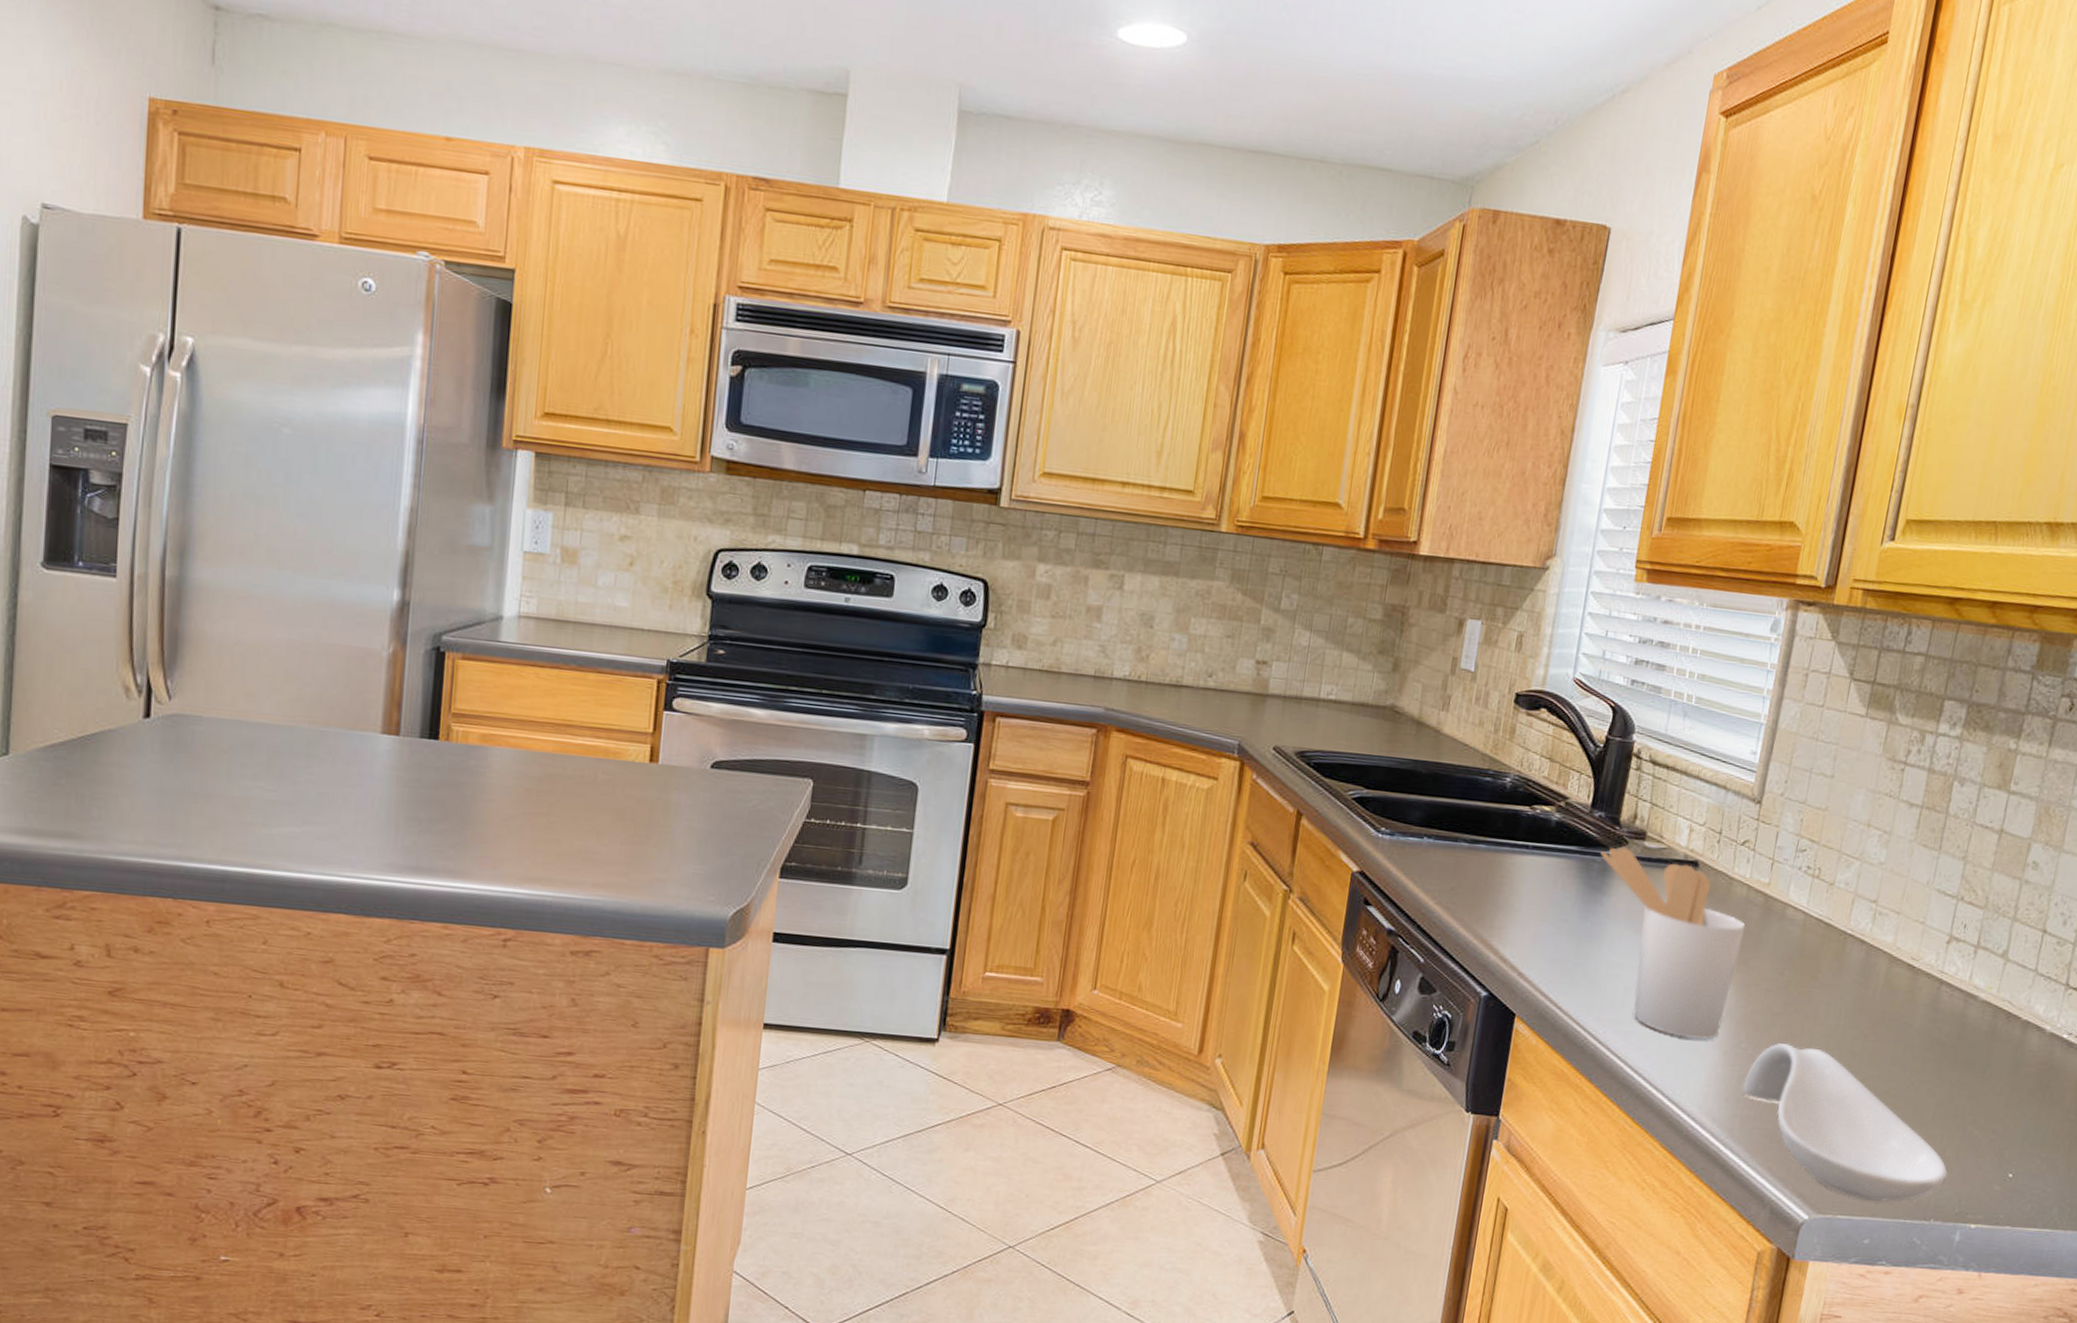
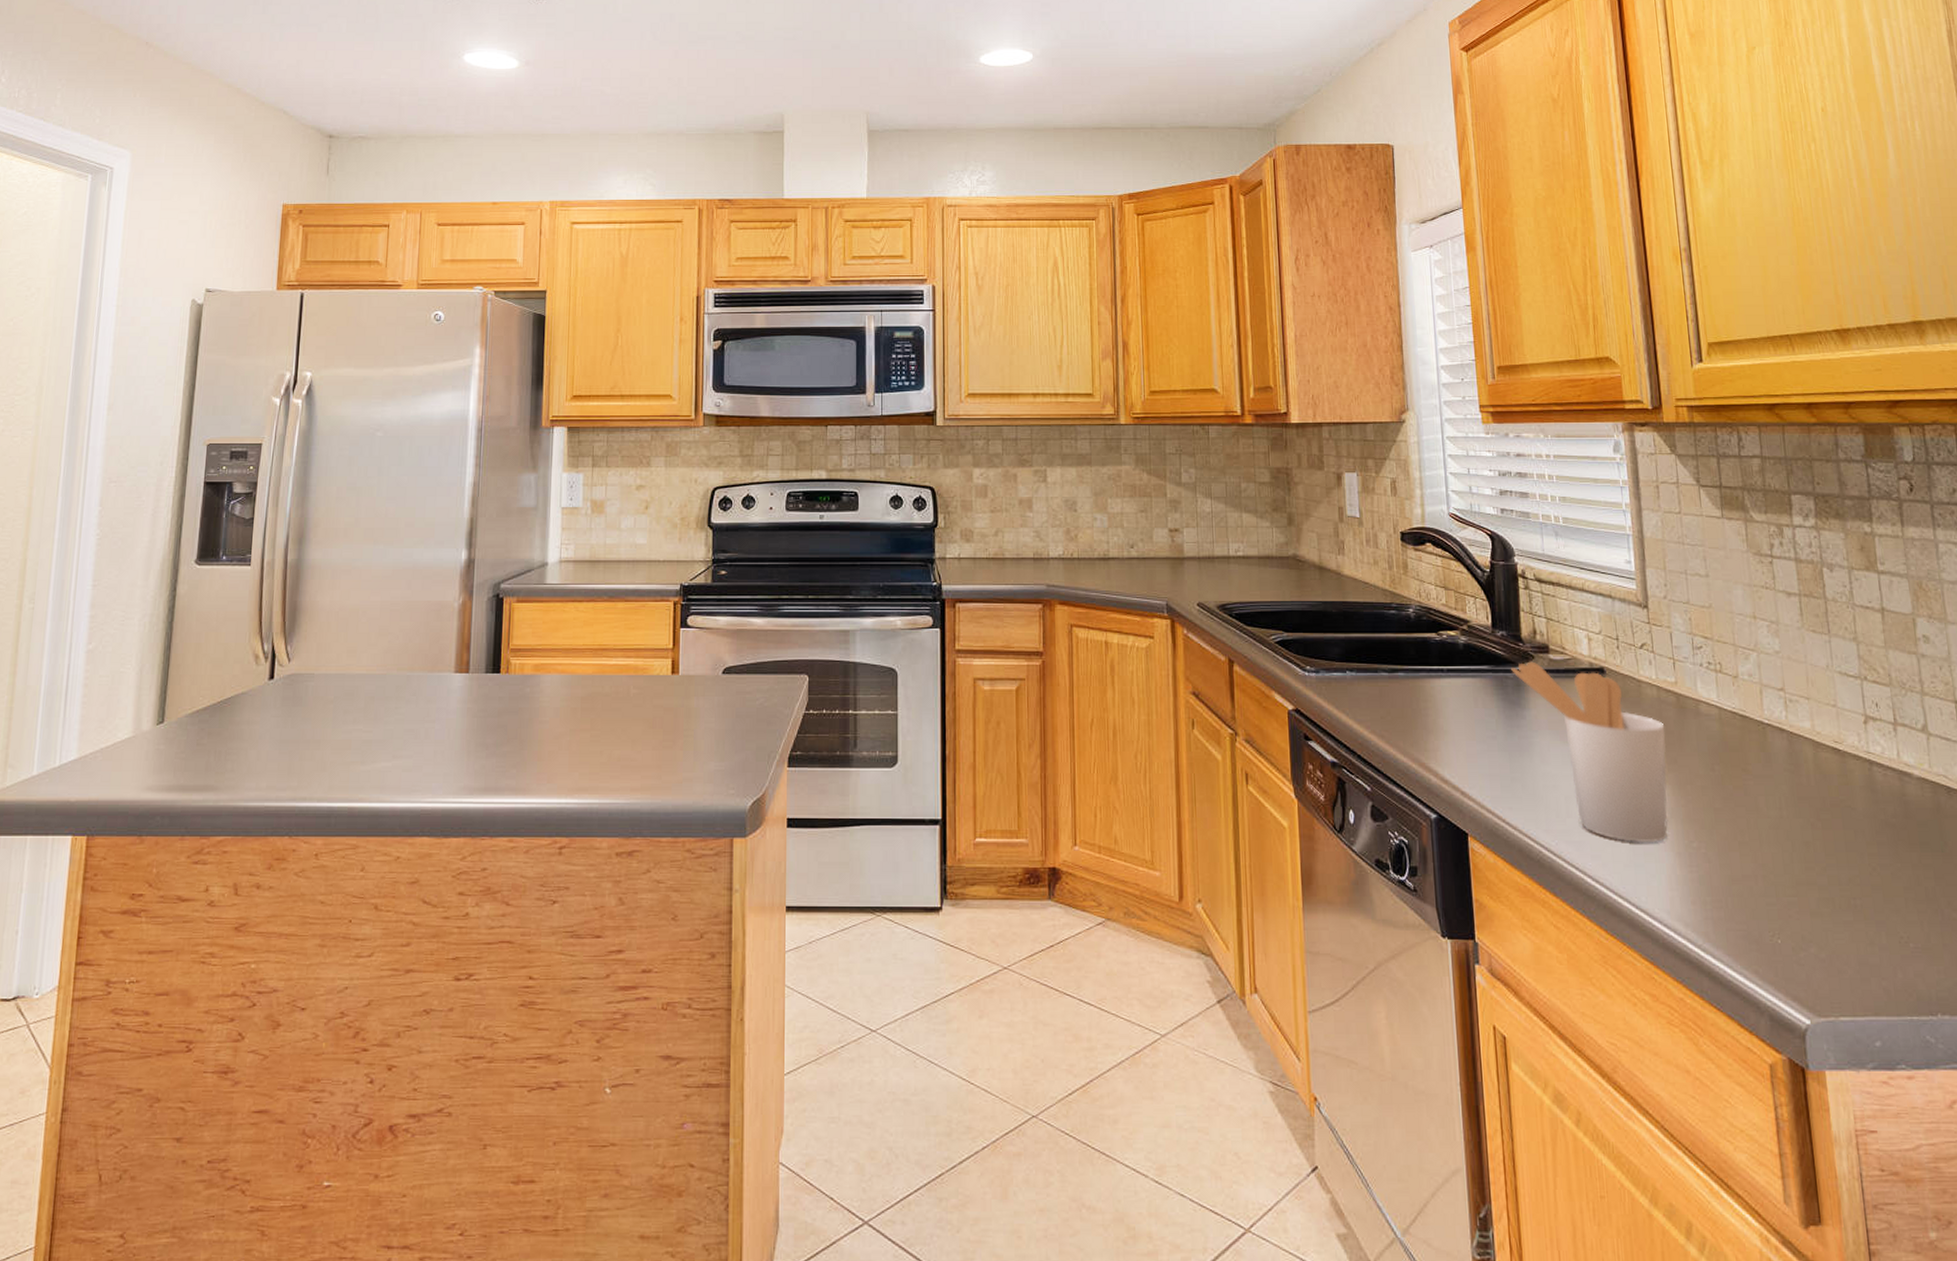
spoon rest: present [1742,1043,1949,1203] -> none [1705,839,1940,1000]

